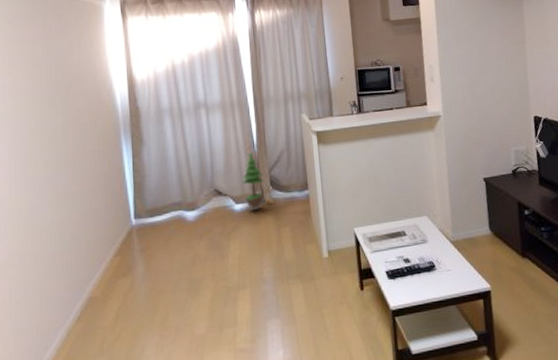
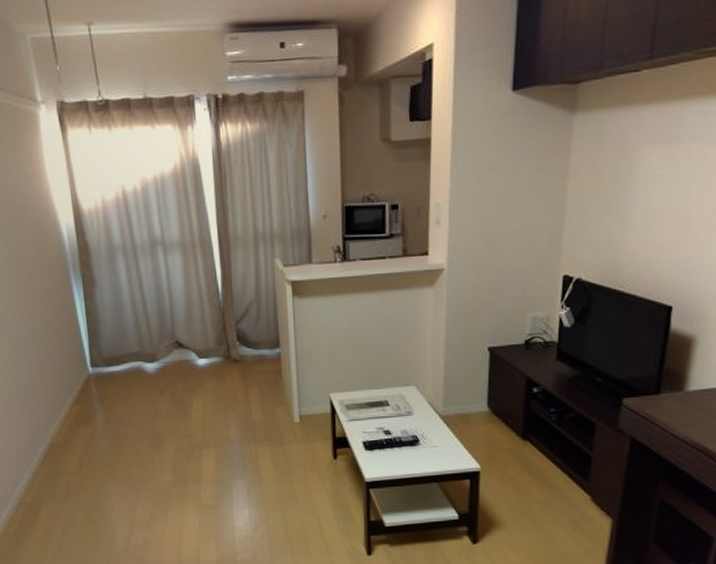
potted tree: present [241,150,264,211] -> none [205,299,230,367]

